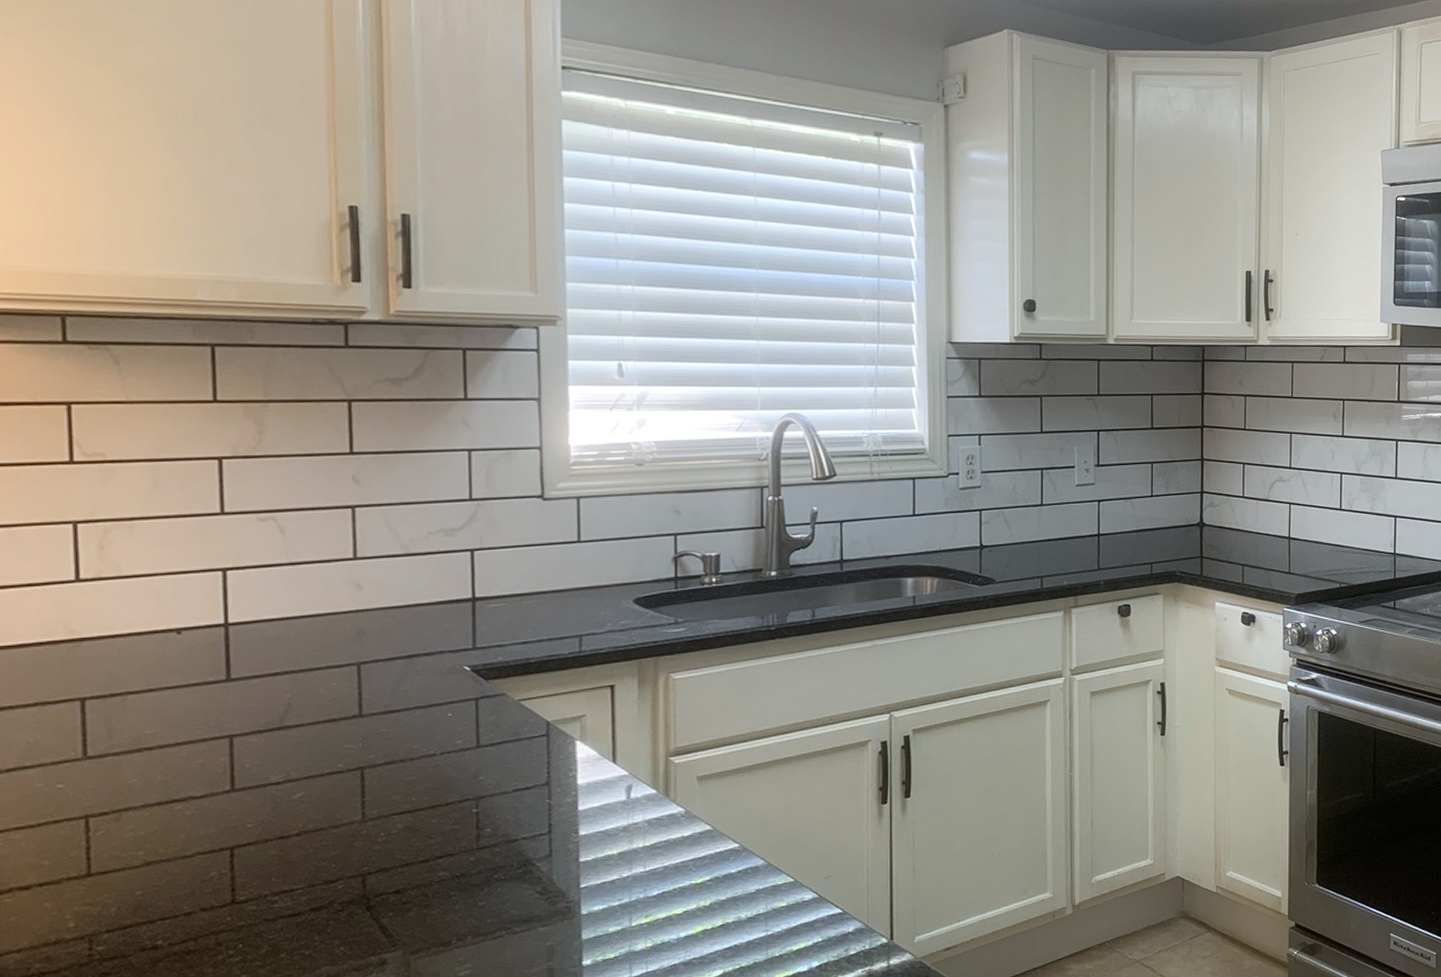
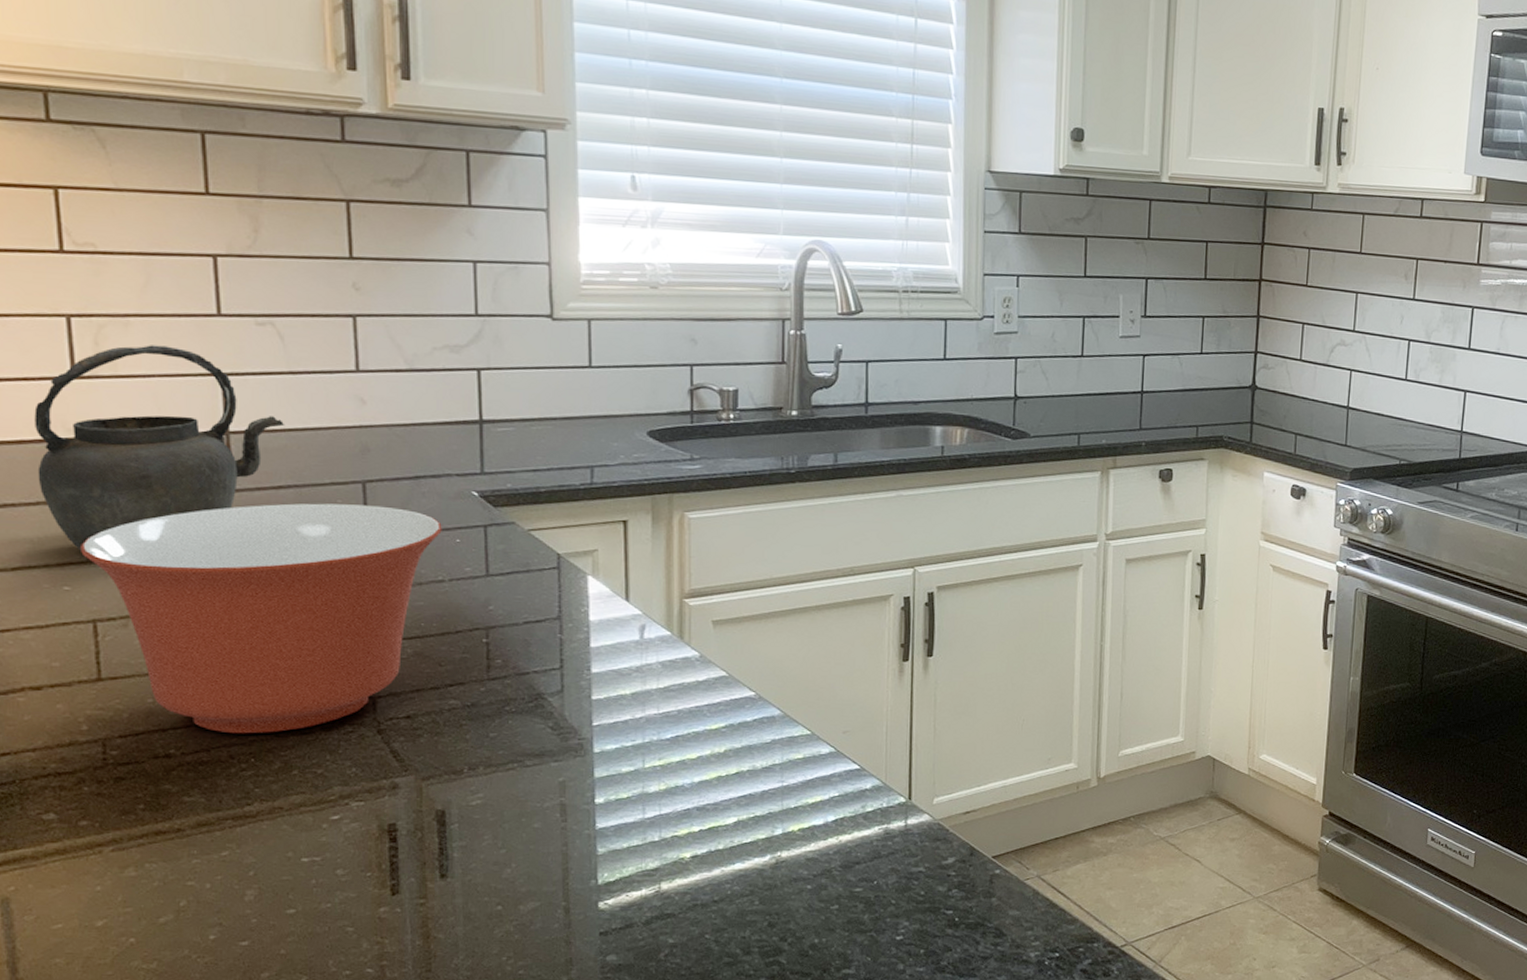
kettle: none [36,545,283,750] -> present [34,345,285,552]
mixing bowl: none [75,686,434,921] -> present [79,503,442,734]

